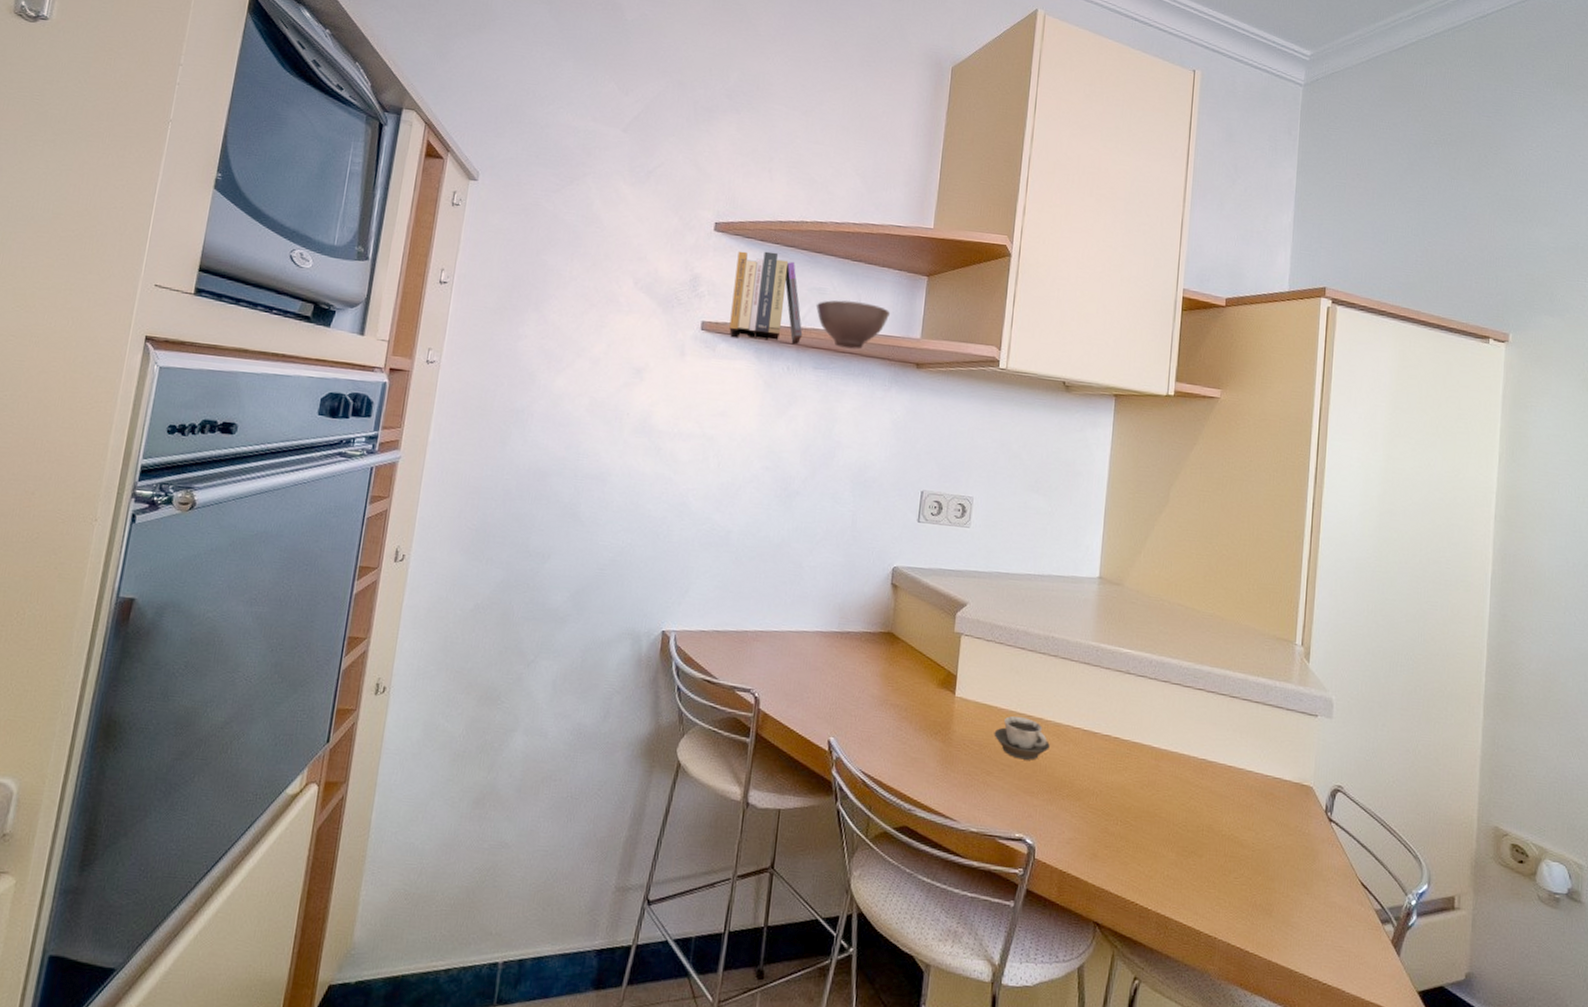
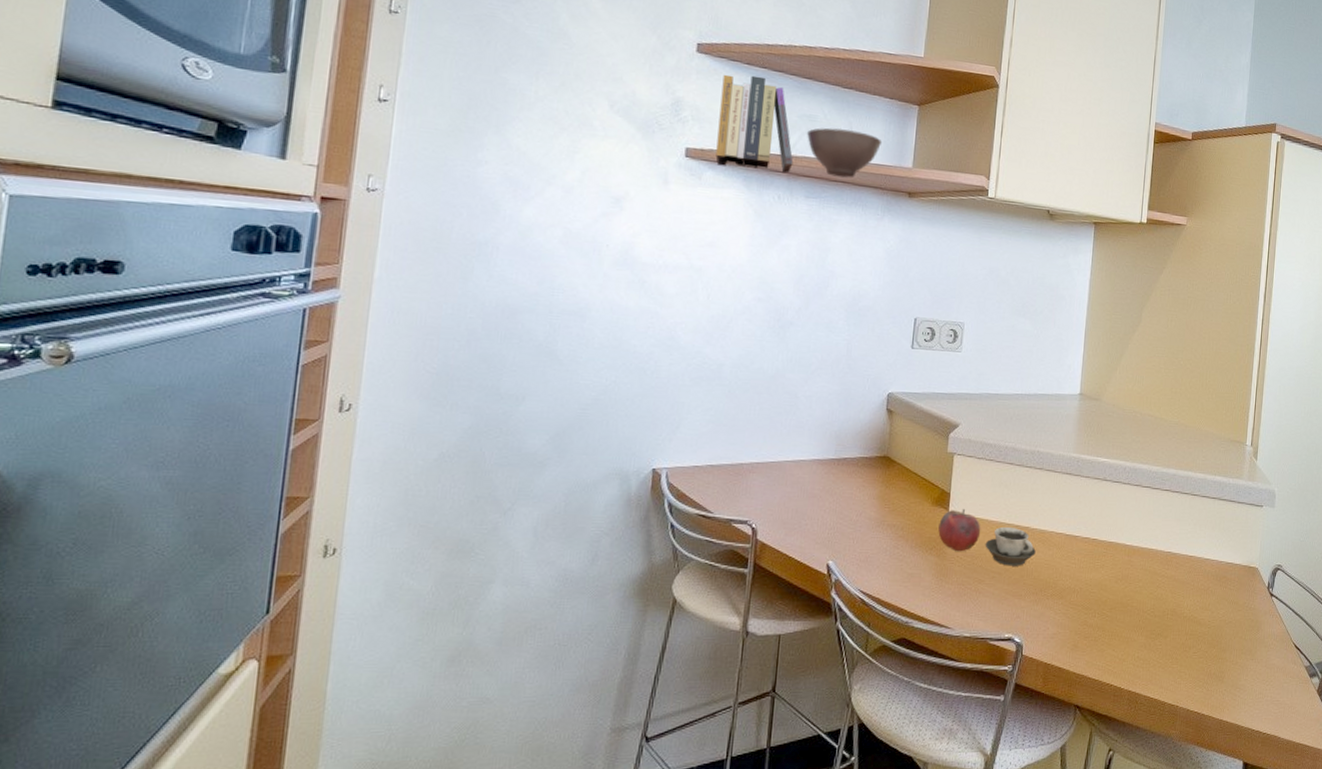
fruit: none [944,694,990,740] -> present [938,509,981,552]

